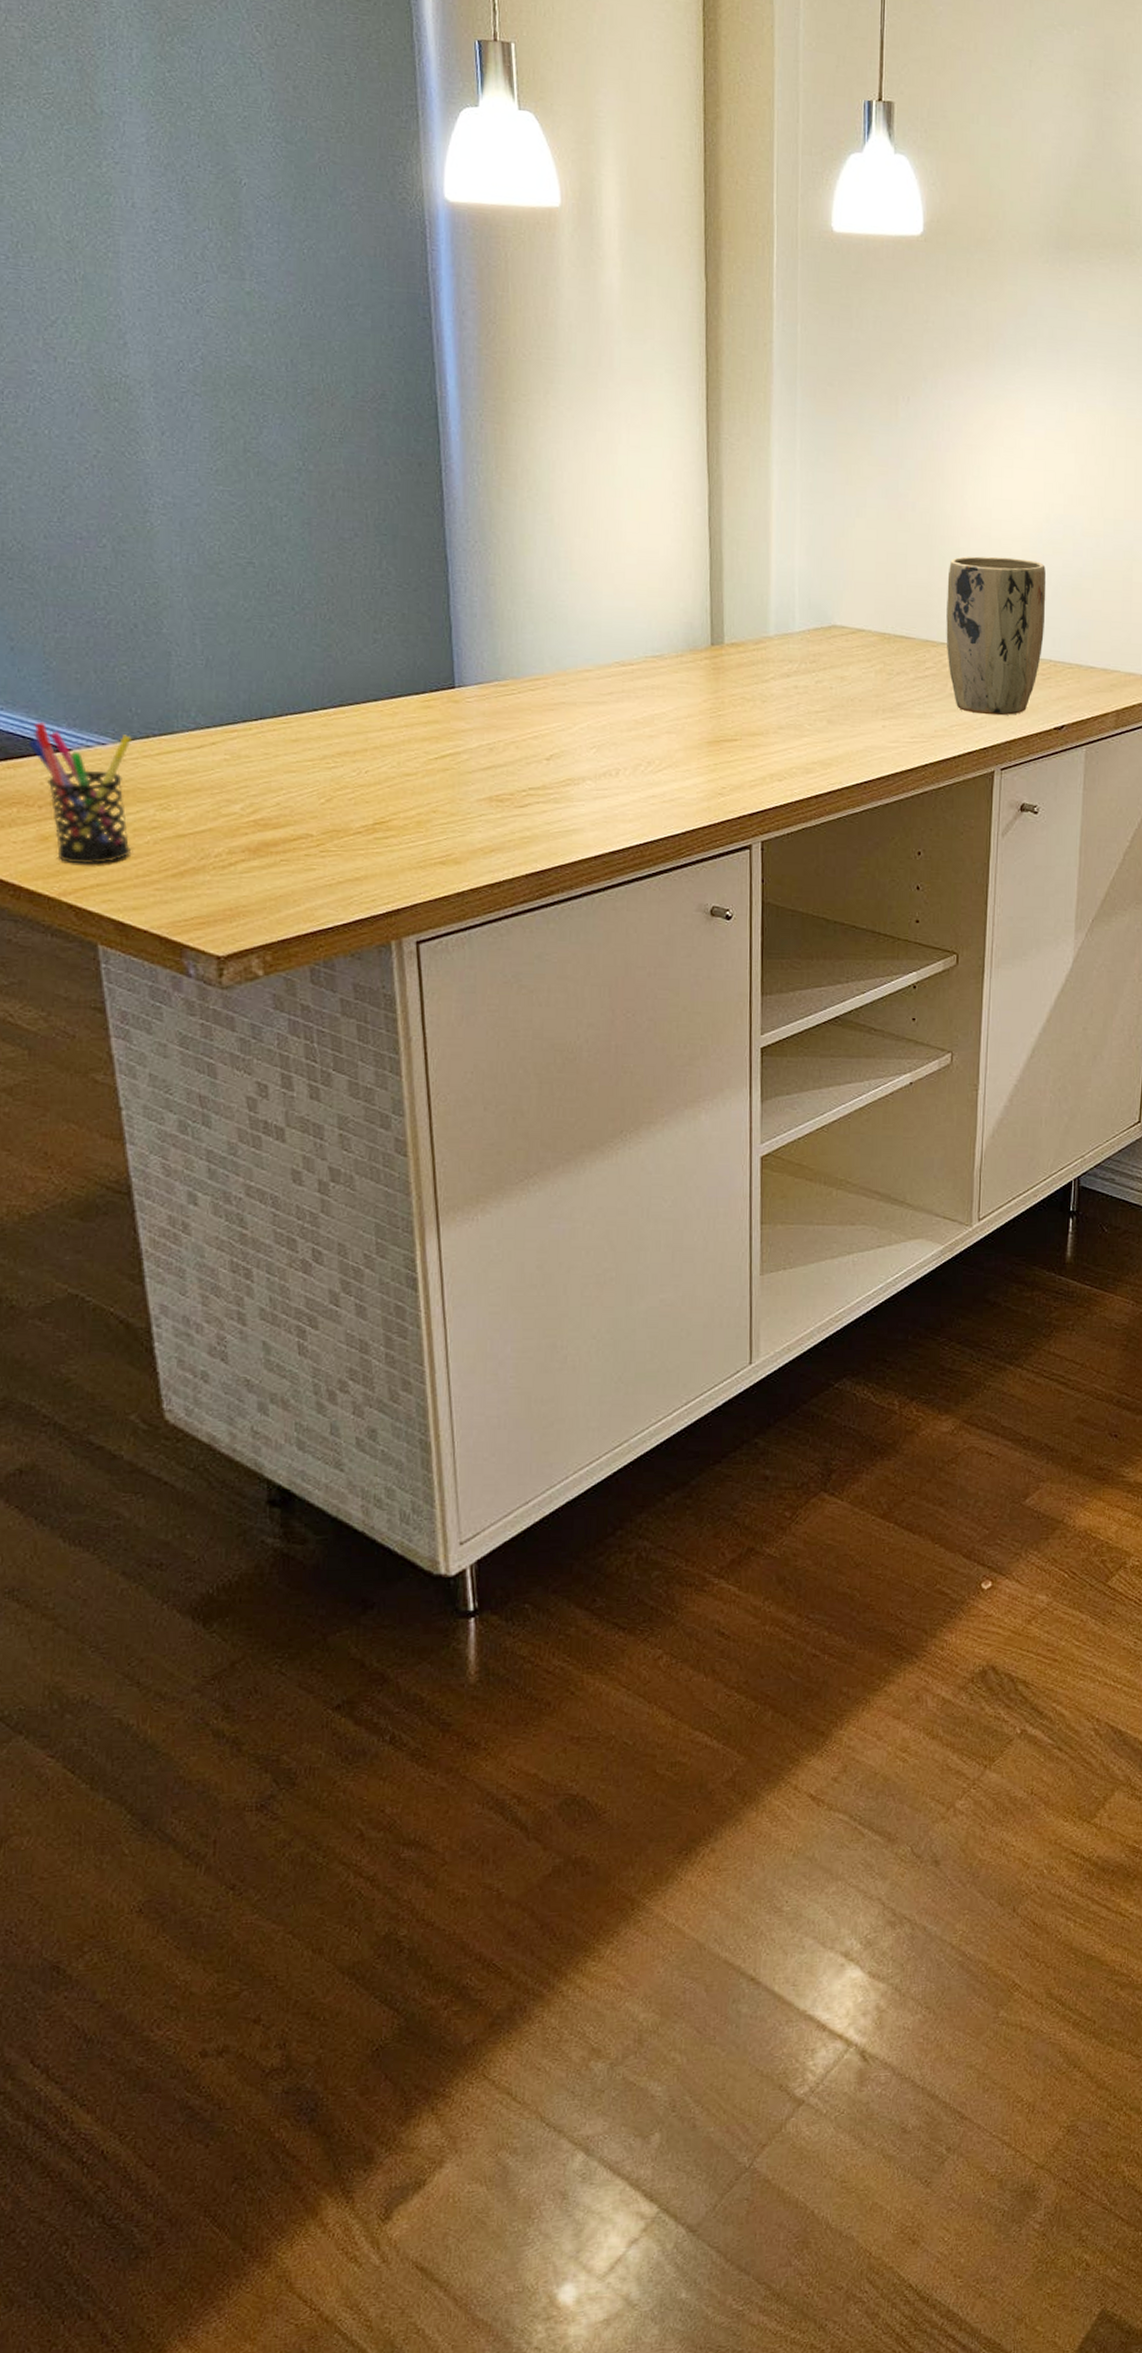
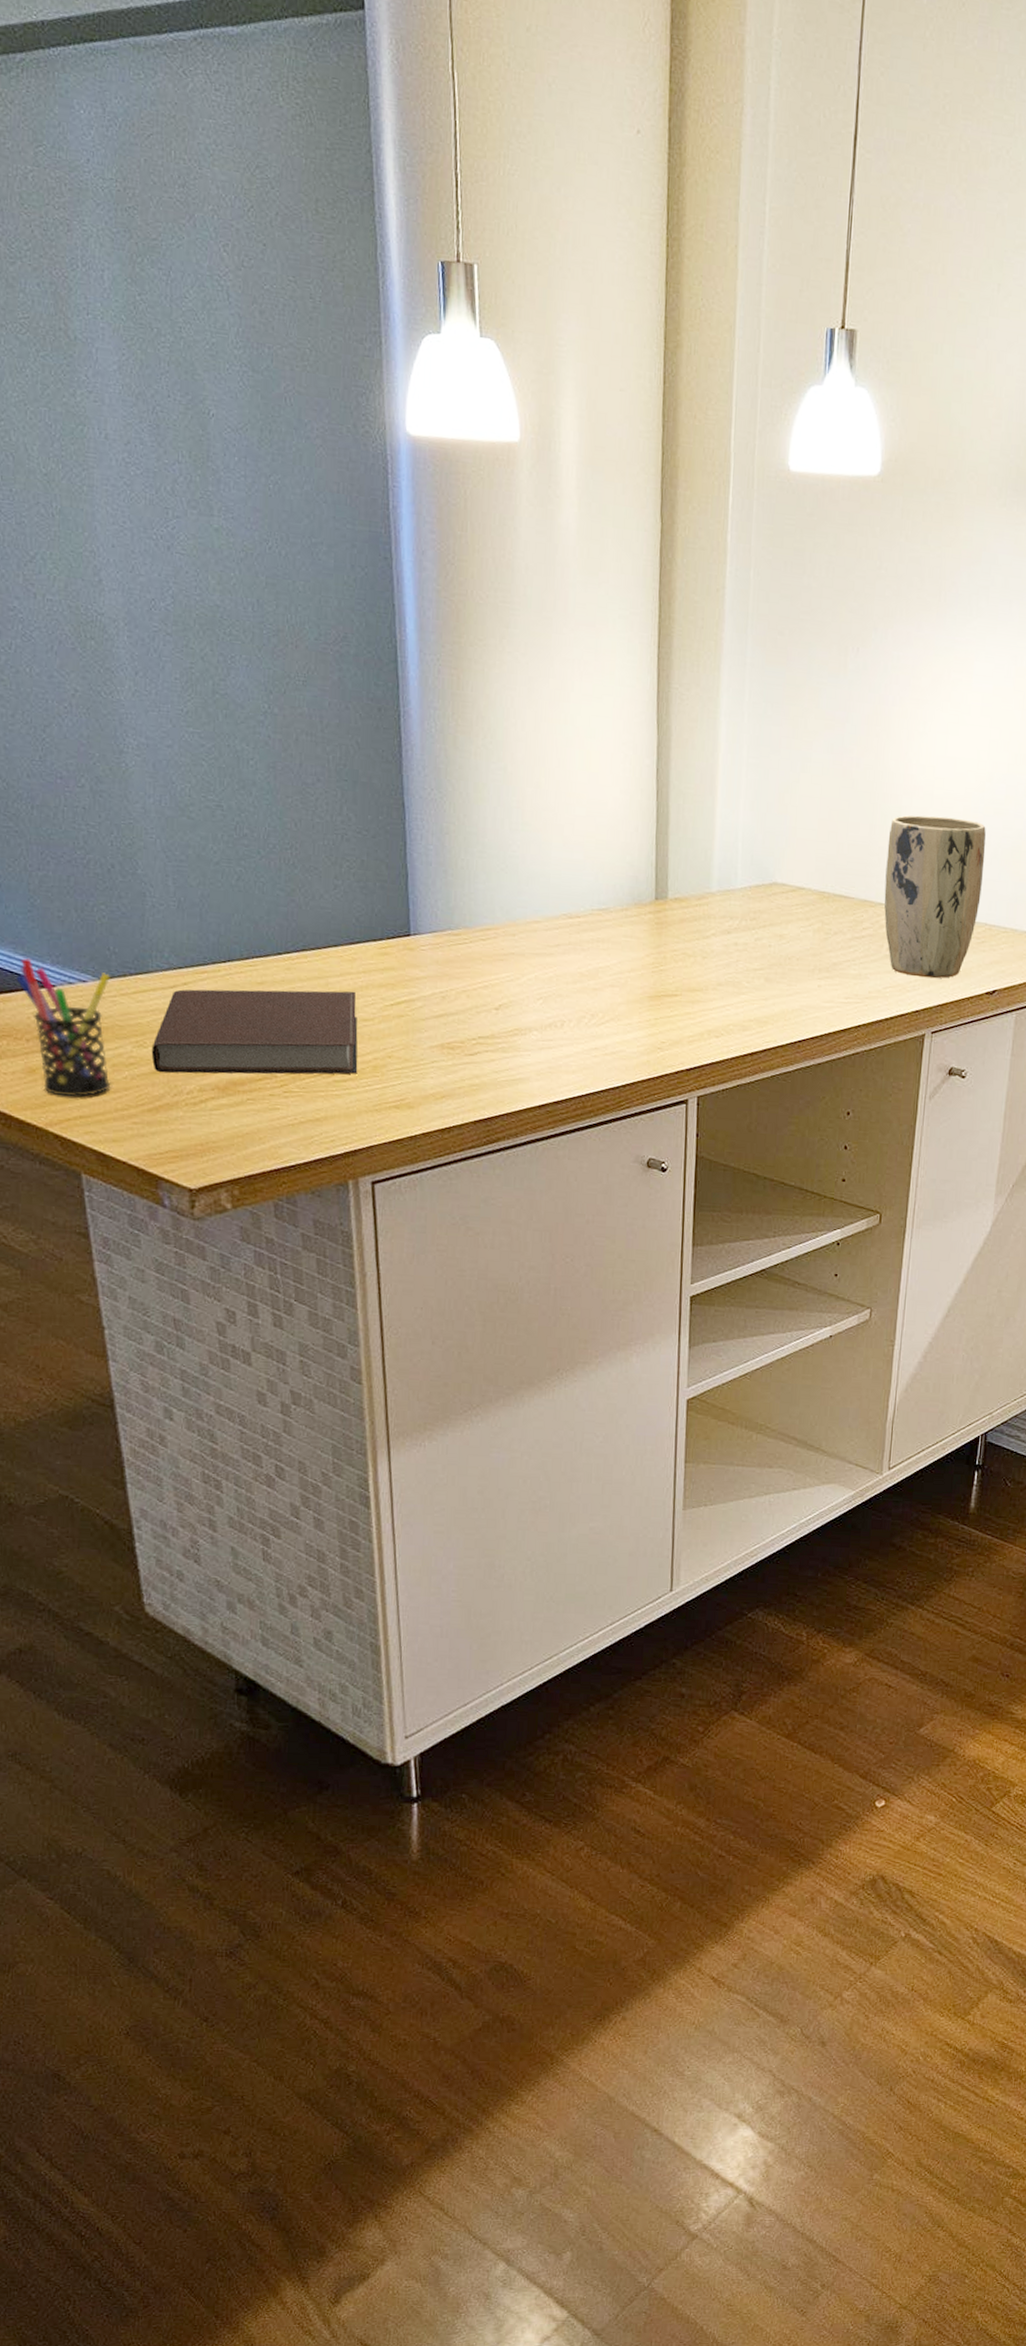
notebook: none [176,745,400,836] -> present [151,989,358,1074]

